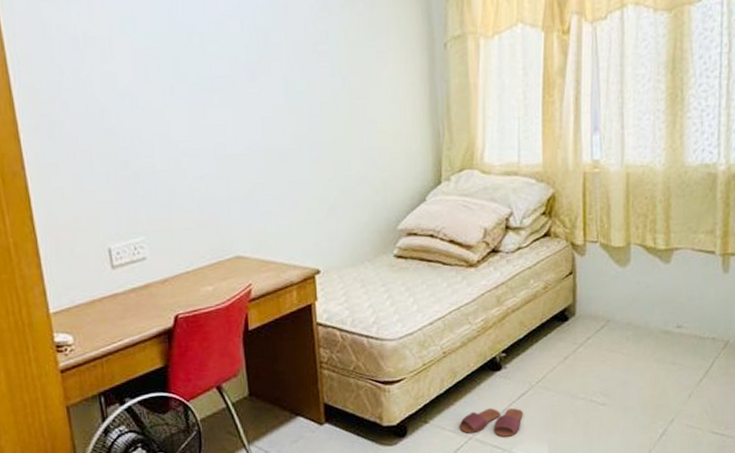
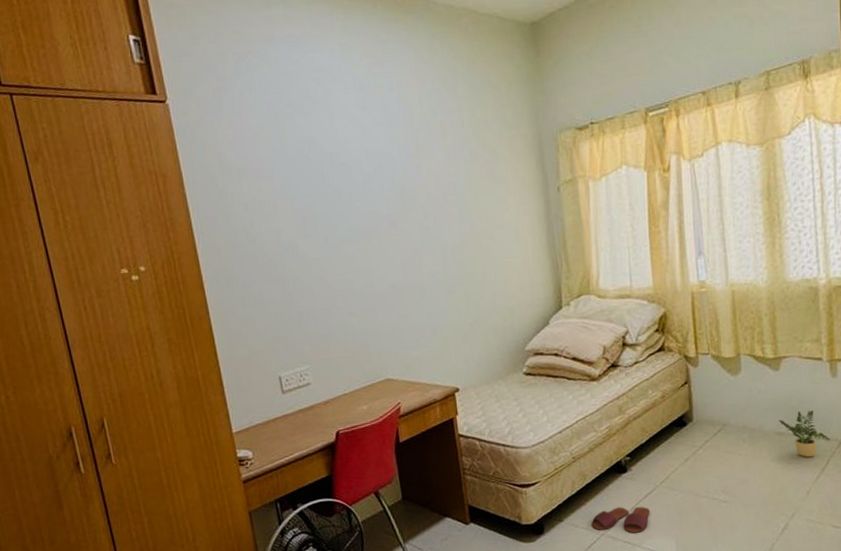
potted plant: none [665,307,717,359] -> present [778,409,831,458]

